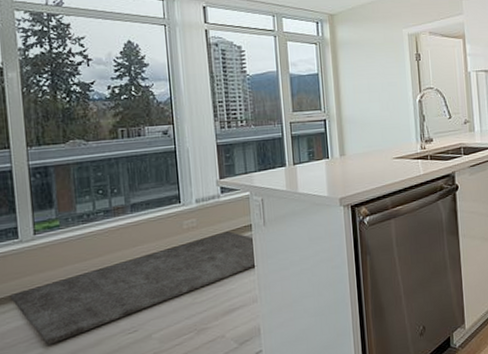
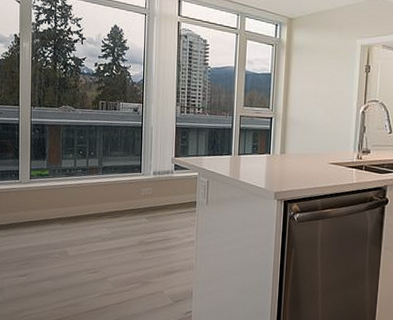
rug: present [10,231,258,345] -> none [9,204,197,269]

